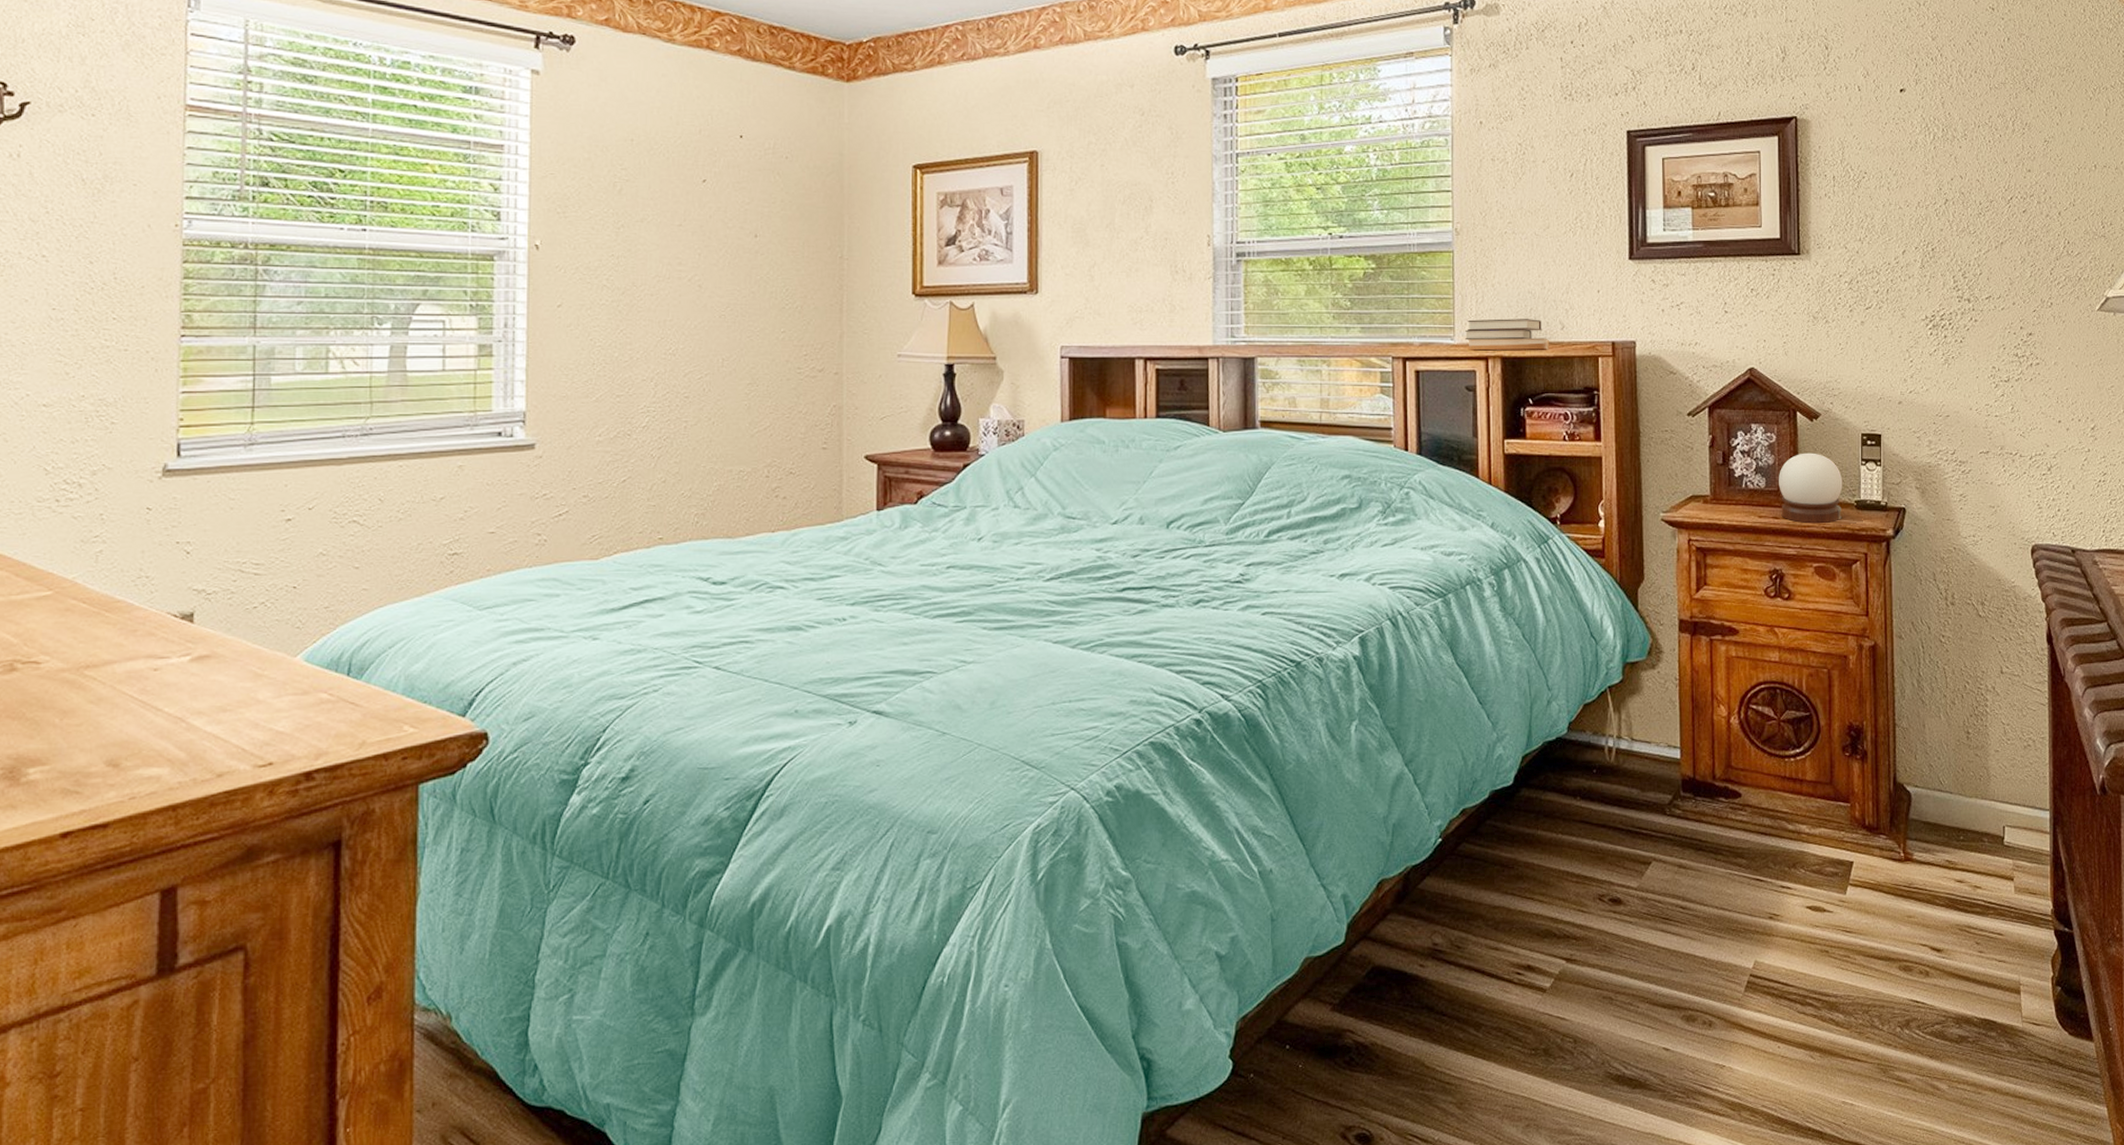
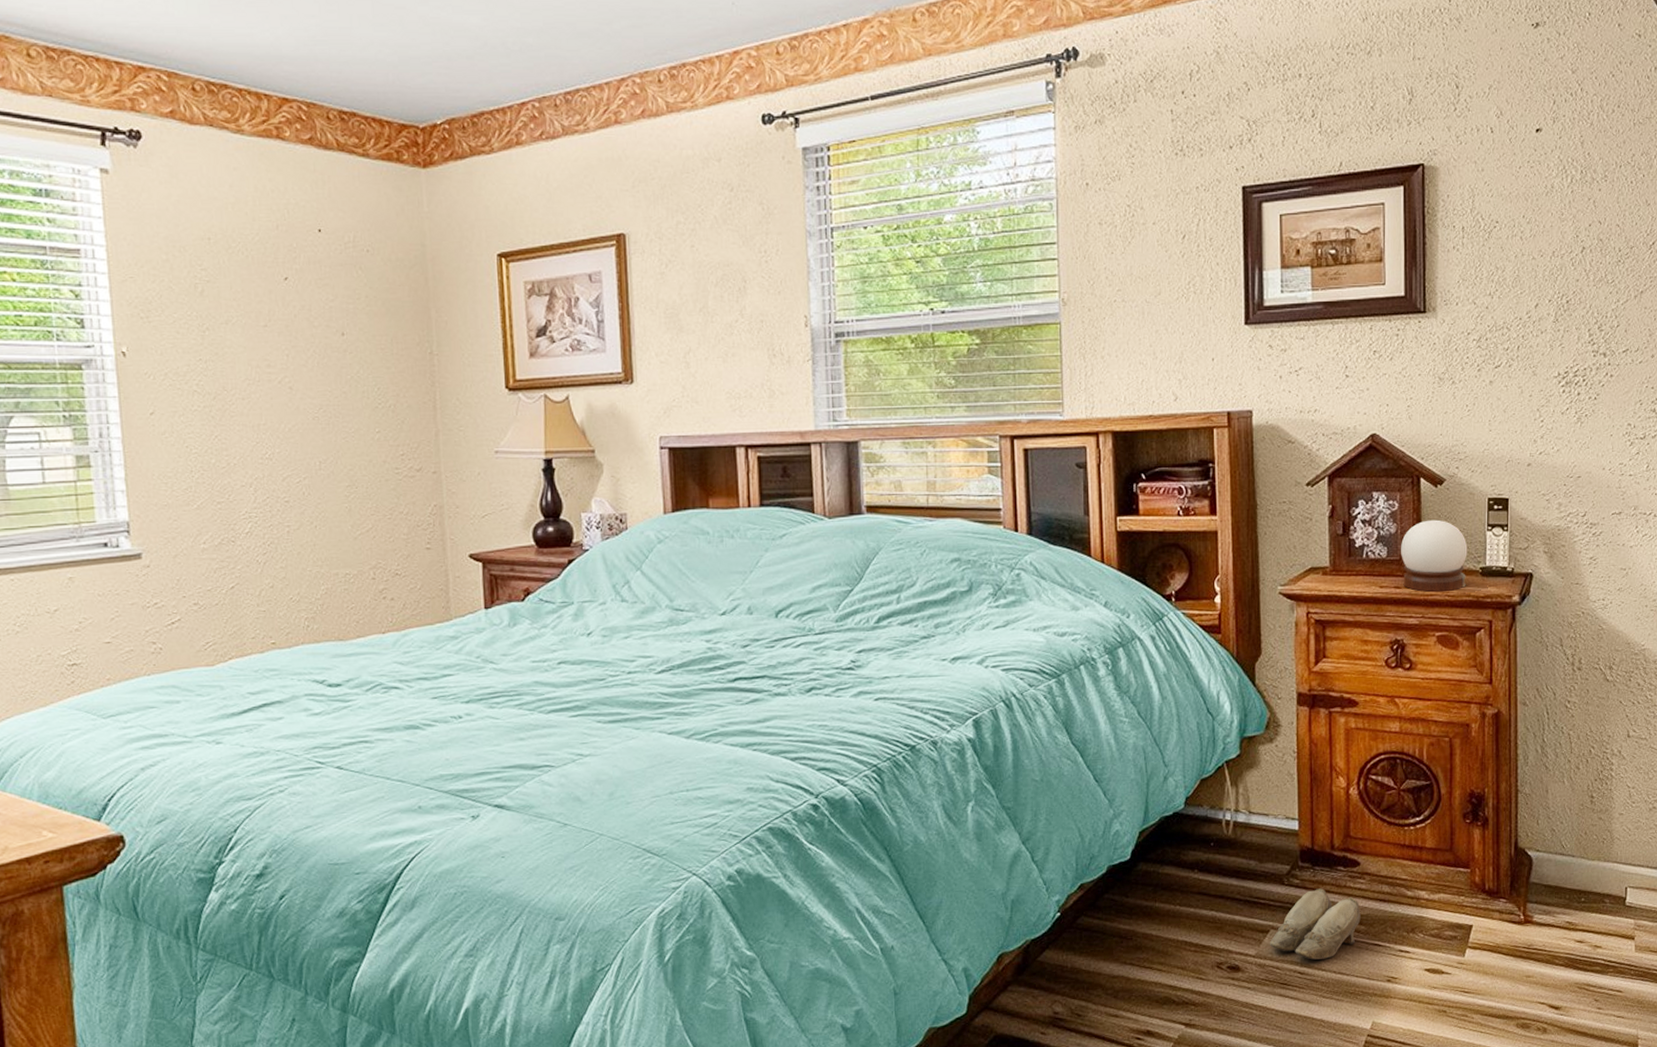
books: present [1465,318,1550,352] -> none [1075,391,1163,427]
slippers: none [1652,820,1742,894] -> present [1270,888,1361,960]

